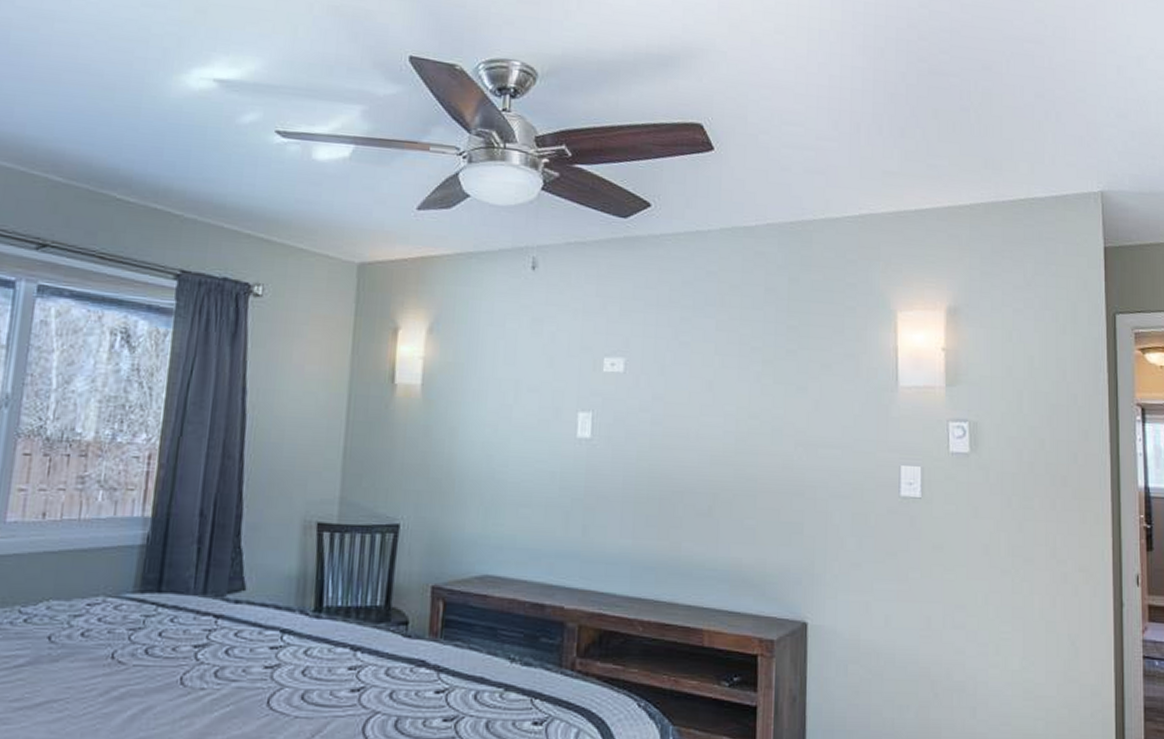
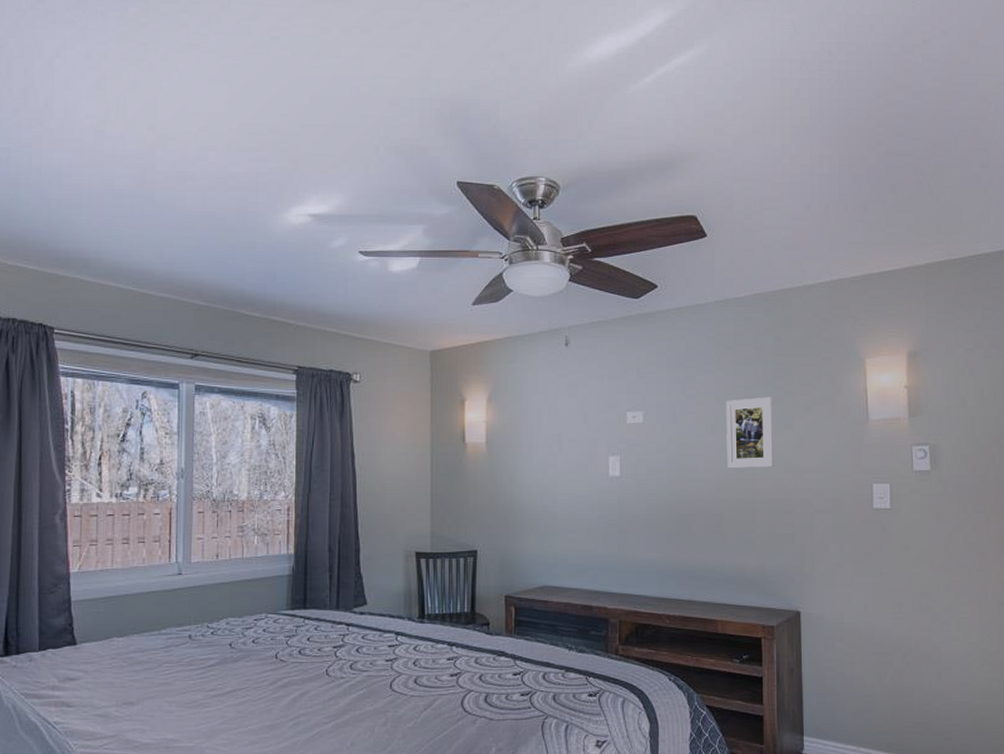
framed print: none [725,350,784,438] -> present [726,396,774,469]

